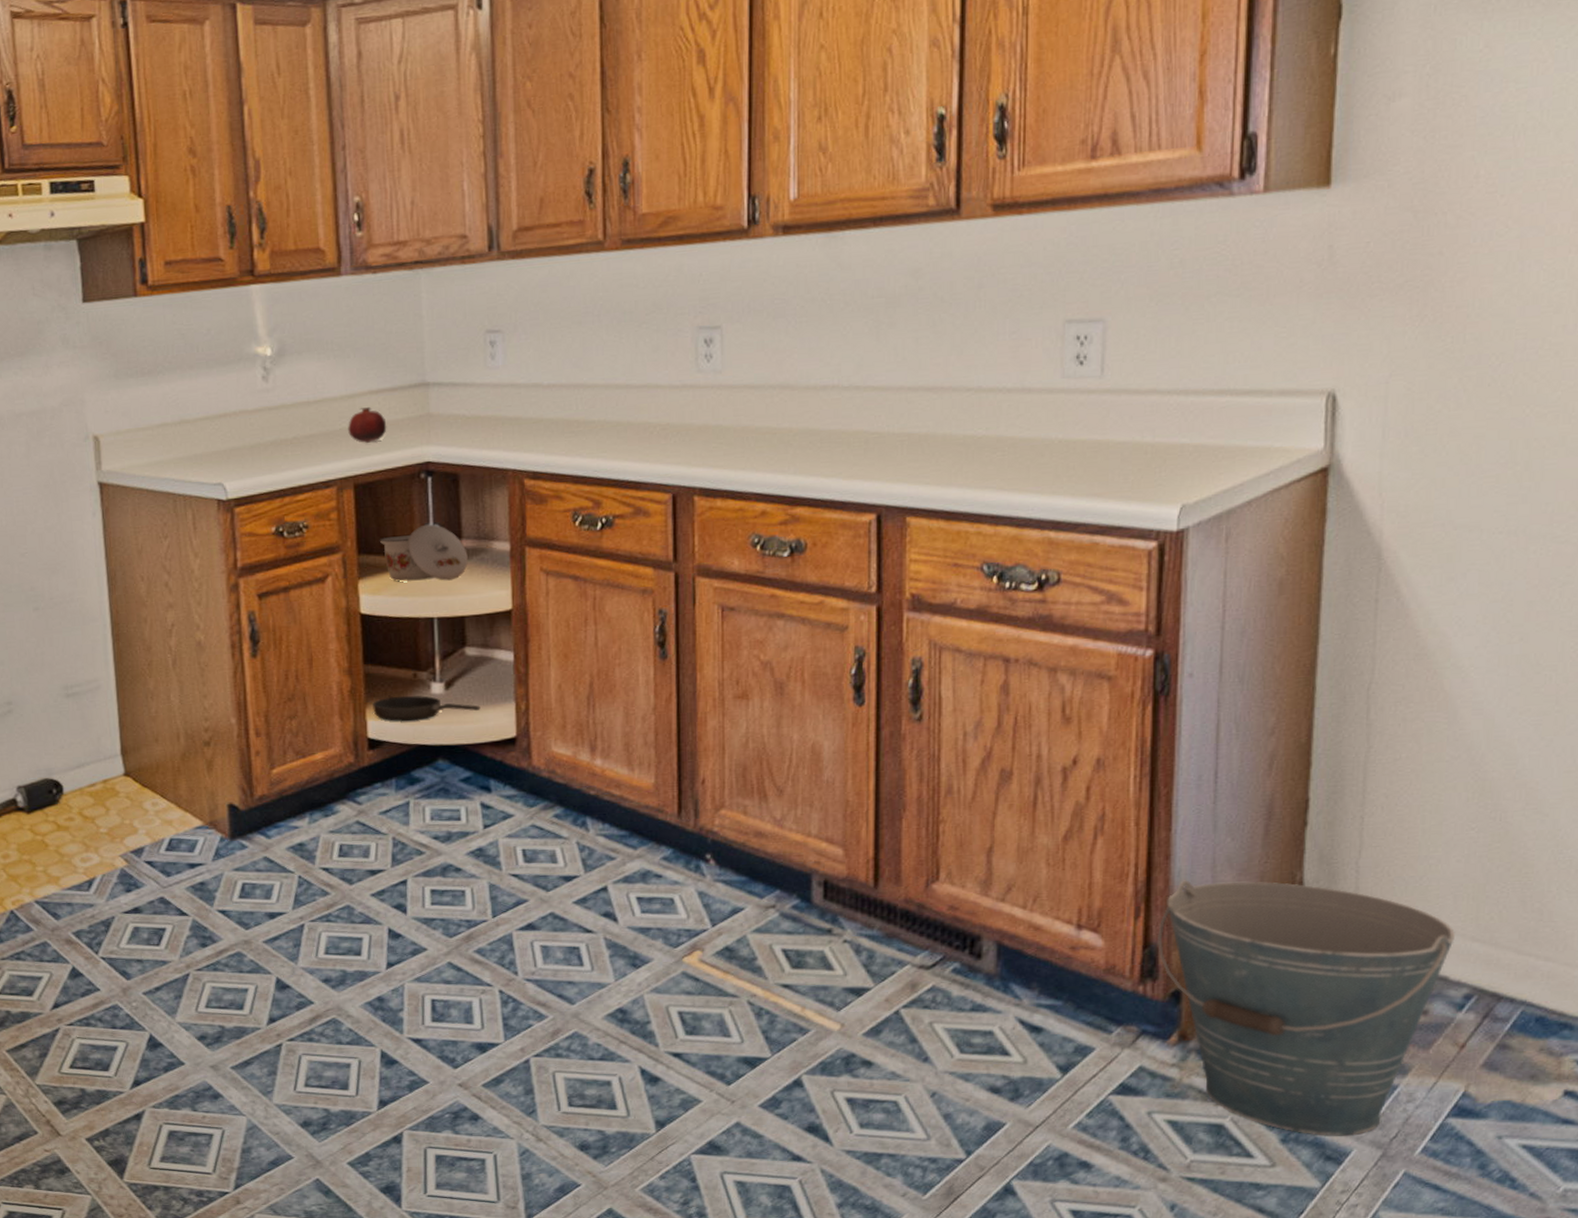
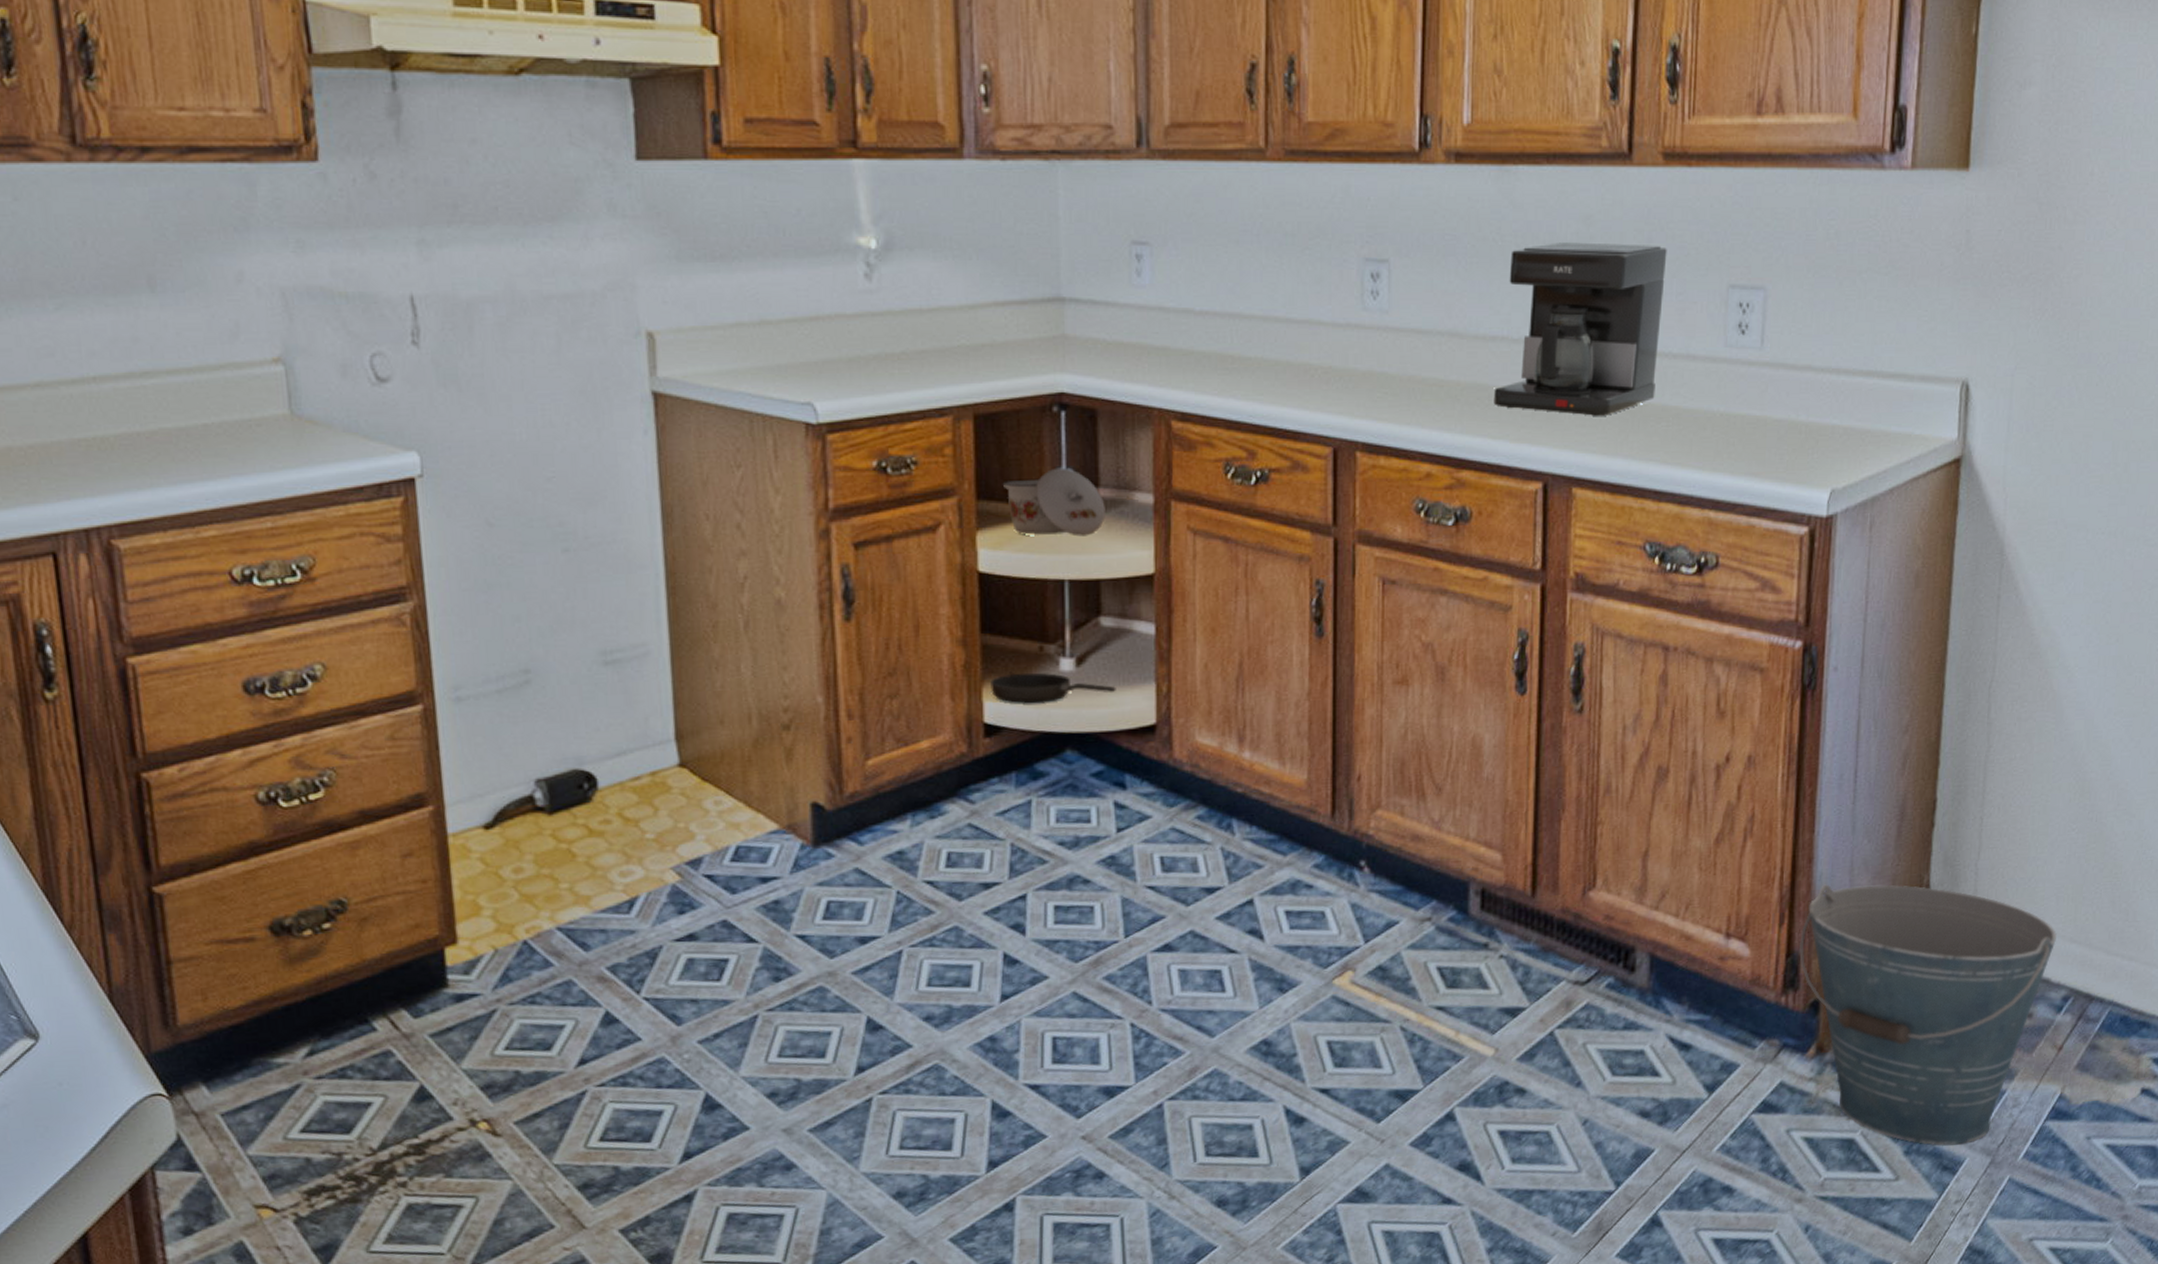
fruit: present [348,406,387,444] -> none [968,320,1014,366]
coffee maker: none [825,290,999,451] -> present [1493,242,1667,416]

